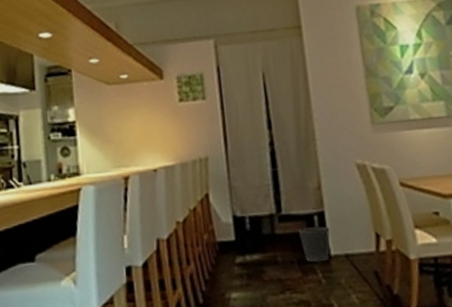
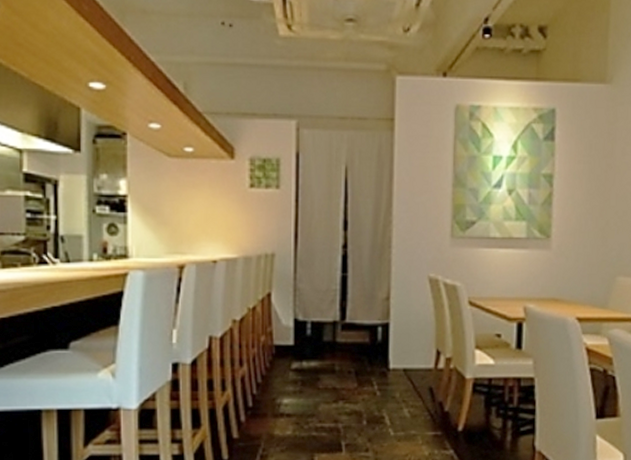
wastebasket: present [298,226,330,263] -> none [360,338,392,374]

